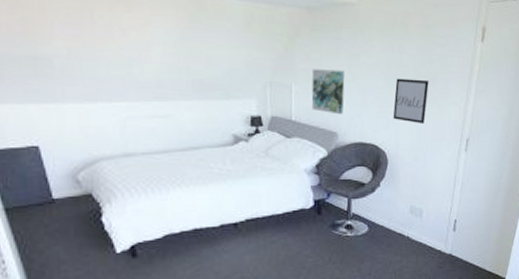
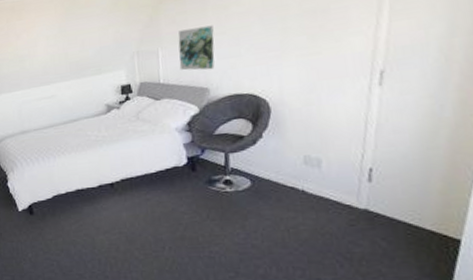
wall art: present [393,78,429,125] -> none [273,13,320,65]

